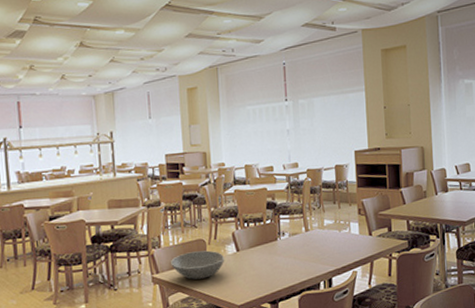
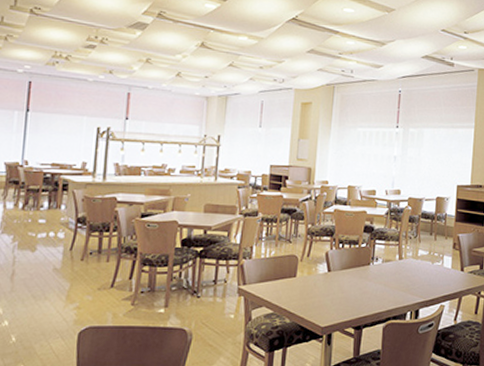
bowl: present [170,250,225,280] -> none [258,267,315,296]

